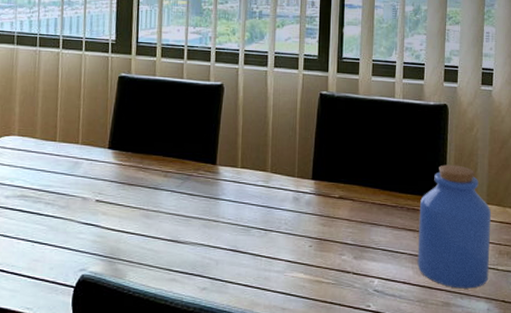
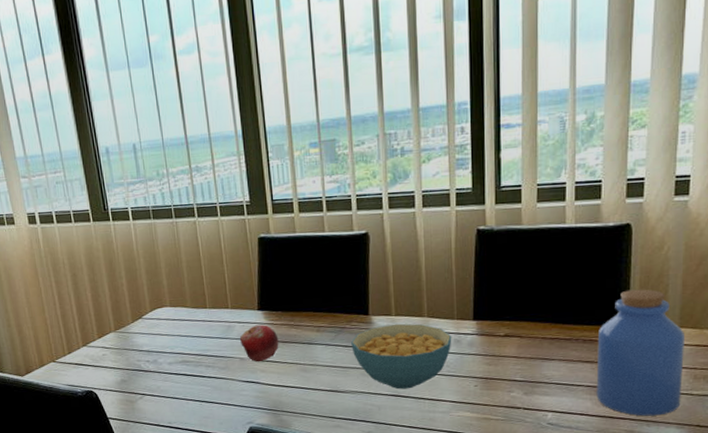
fruit: none [85,164,125,204] -> present [239,324,279,362]
cereal bowl: none [196,176,292,245] -> present [351,323,452,390]

